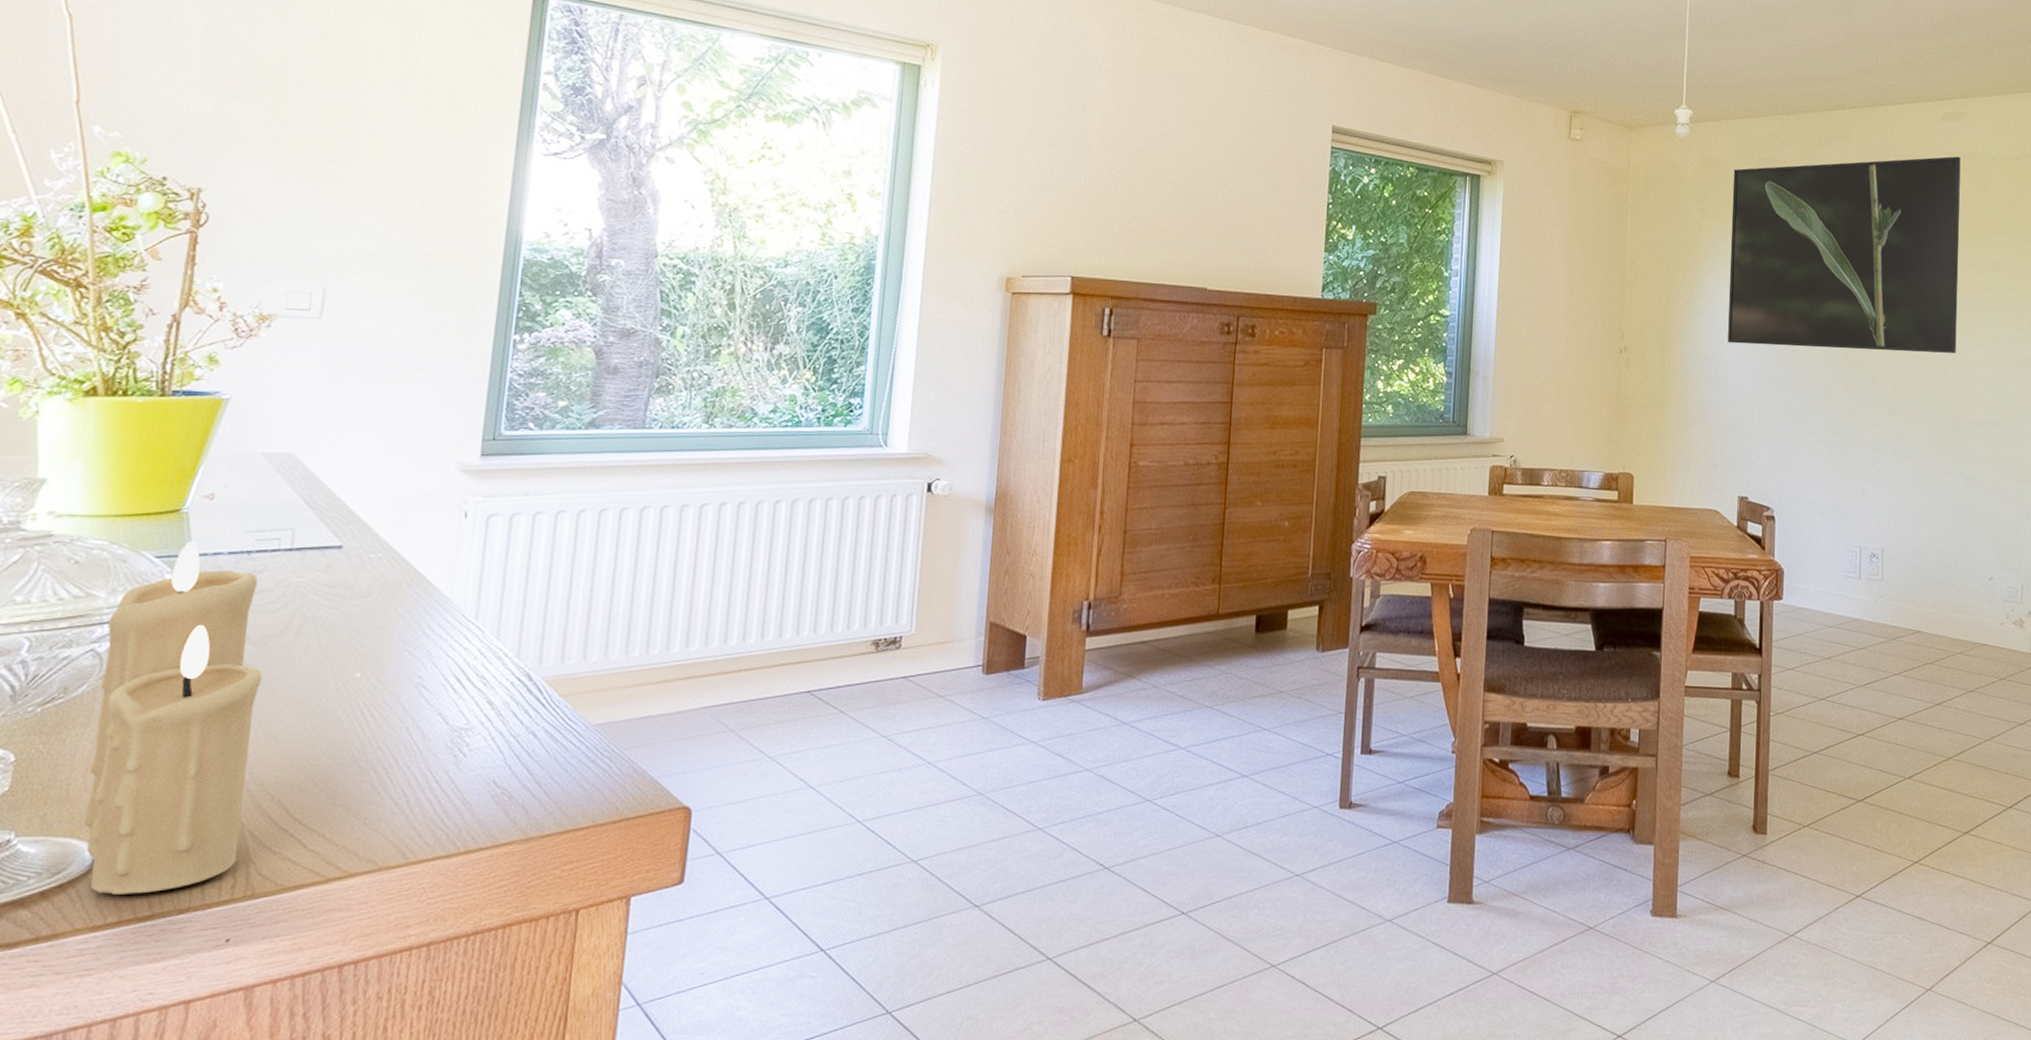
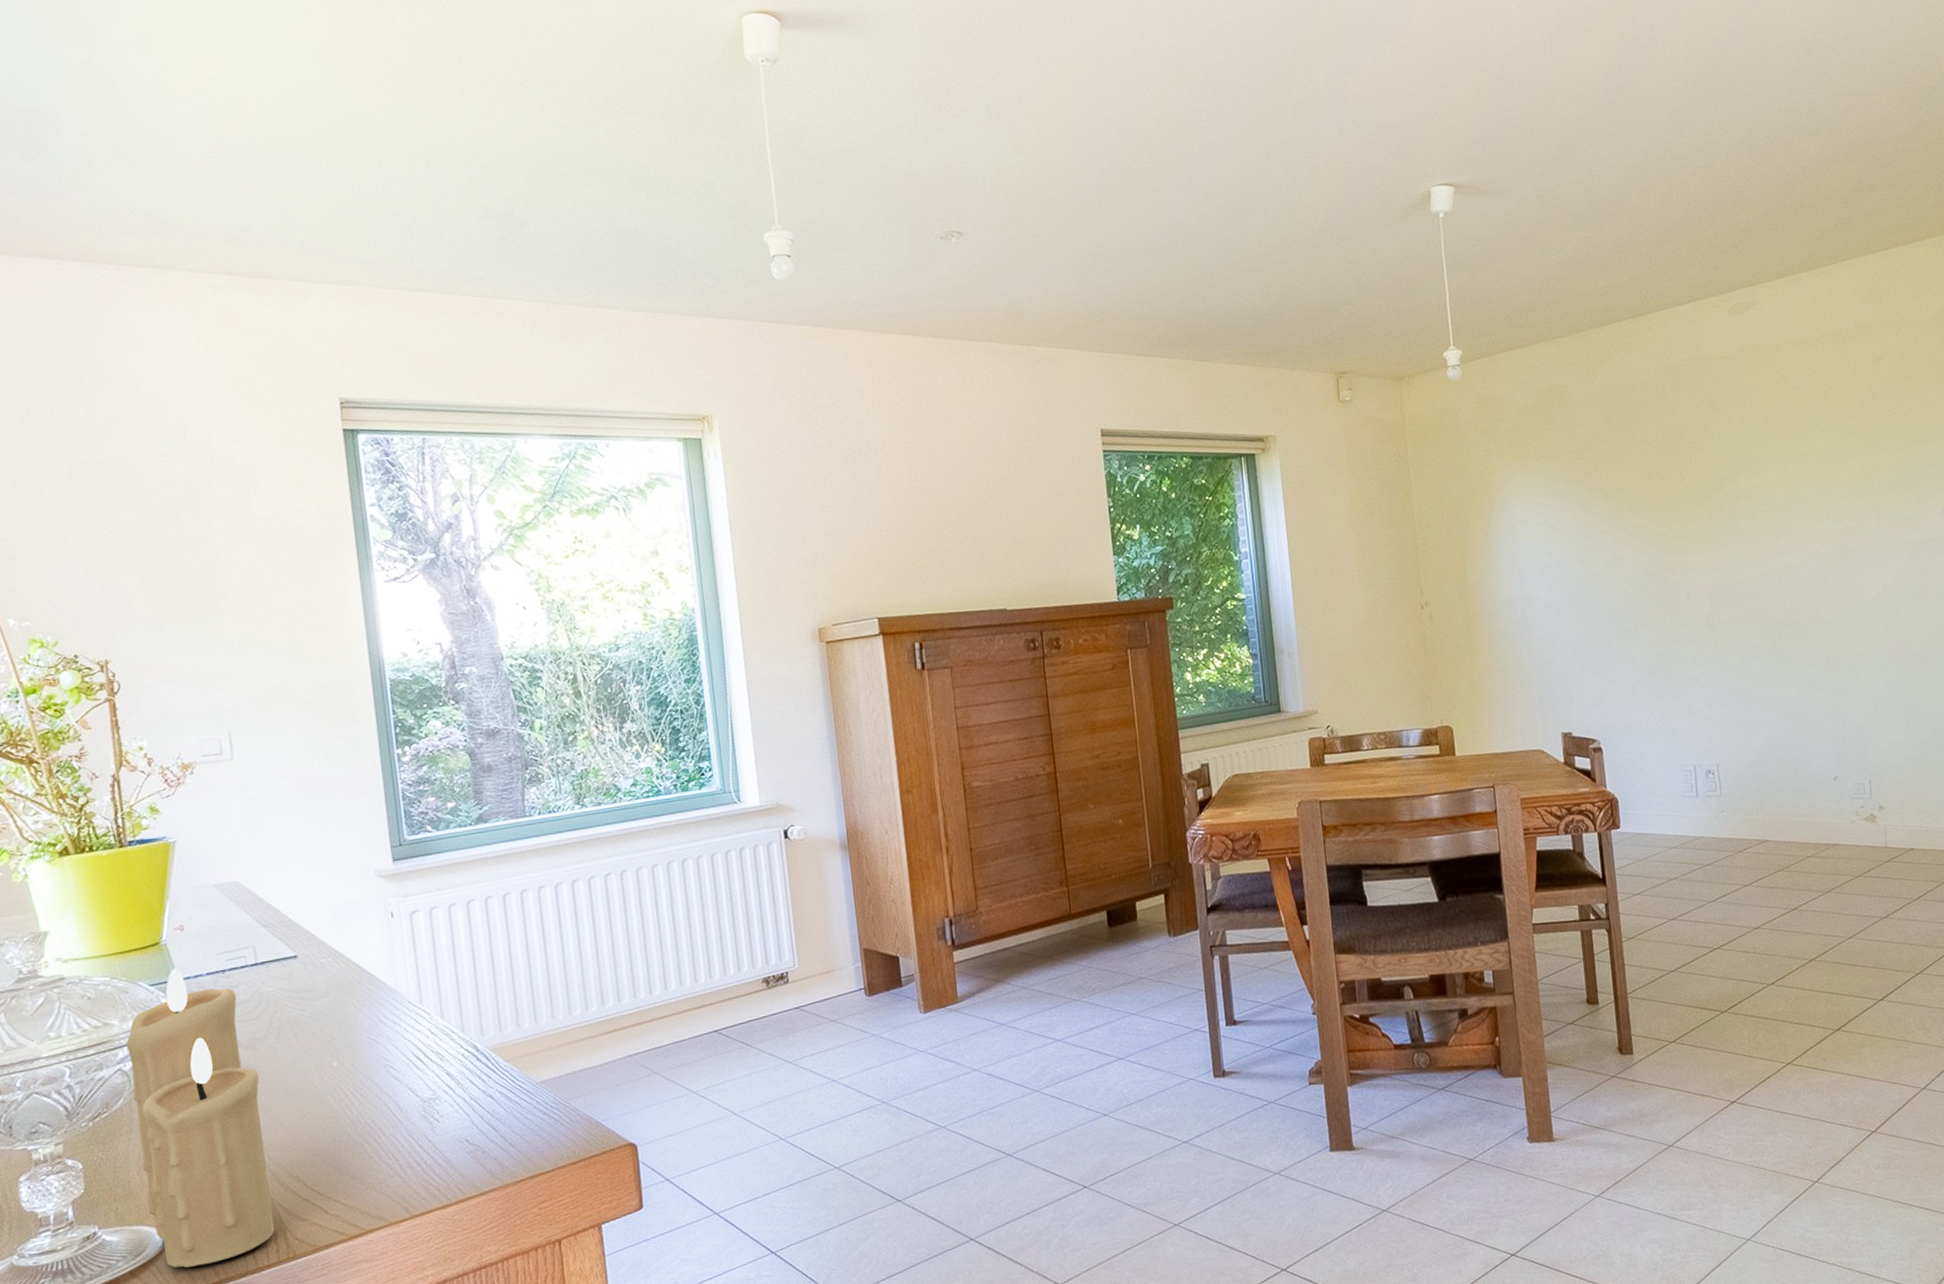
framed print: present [1728,156,1961,353] -> none [1513,349,1772,582]

